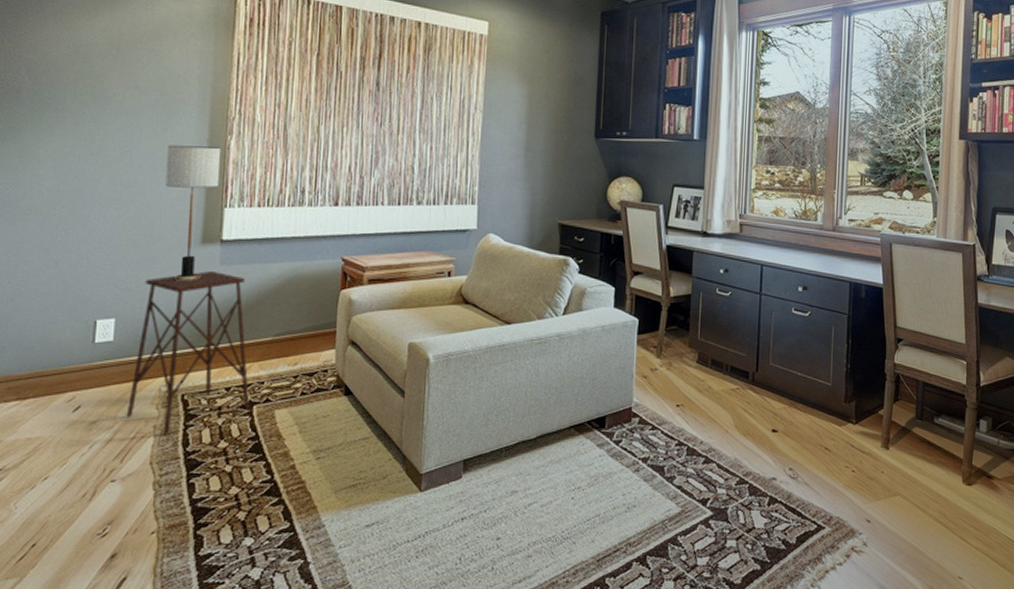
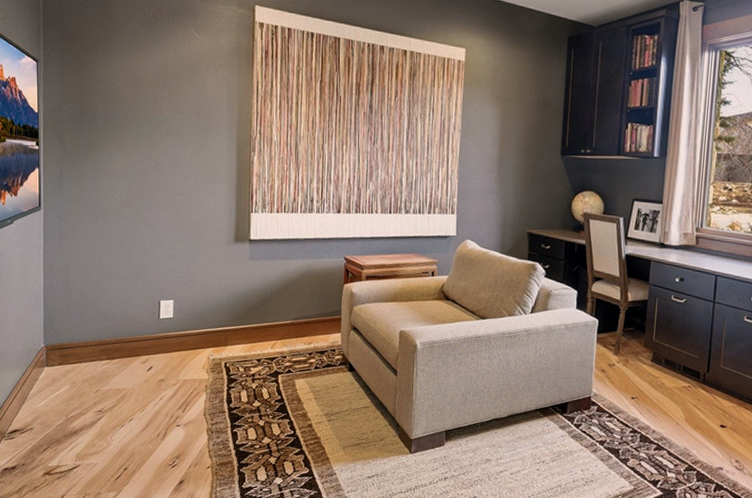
side table: present [126,270,250,435] -> none [185,264,276,394]
table lamp: present [165,145,222,281] -> none [205,160,247,272]

